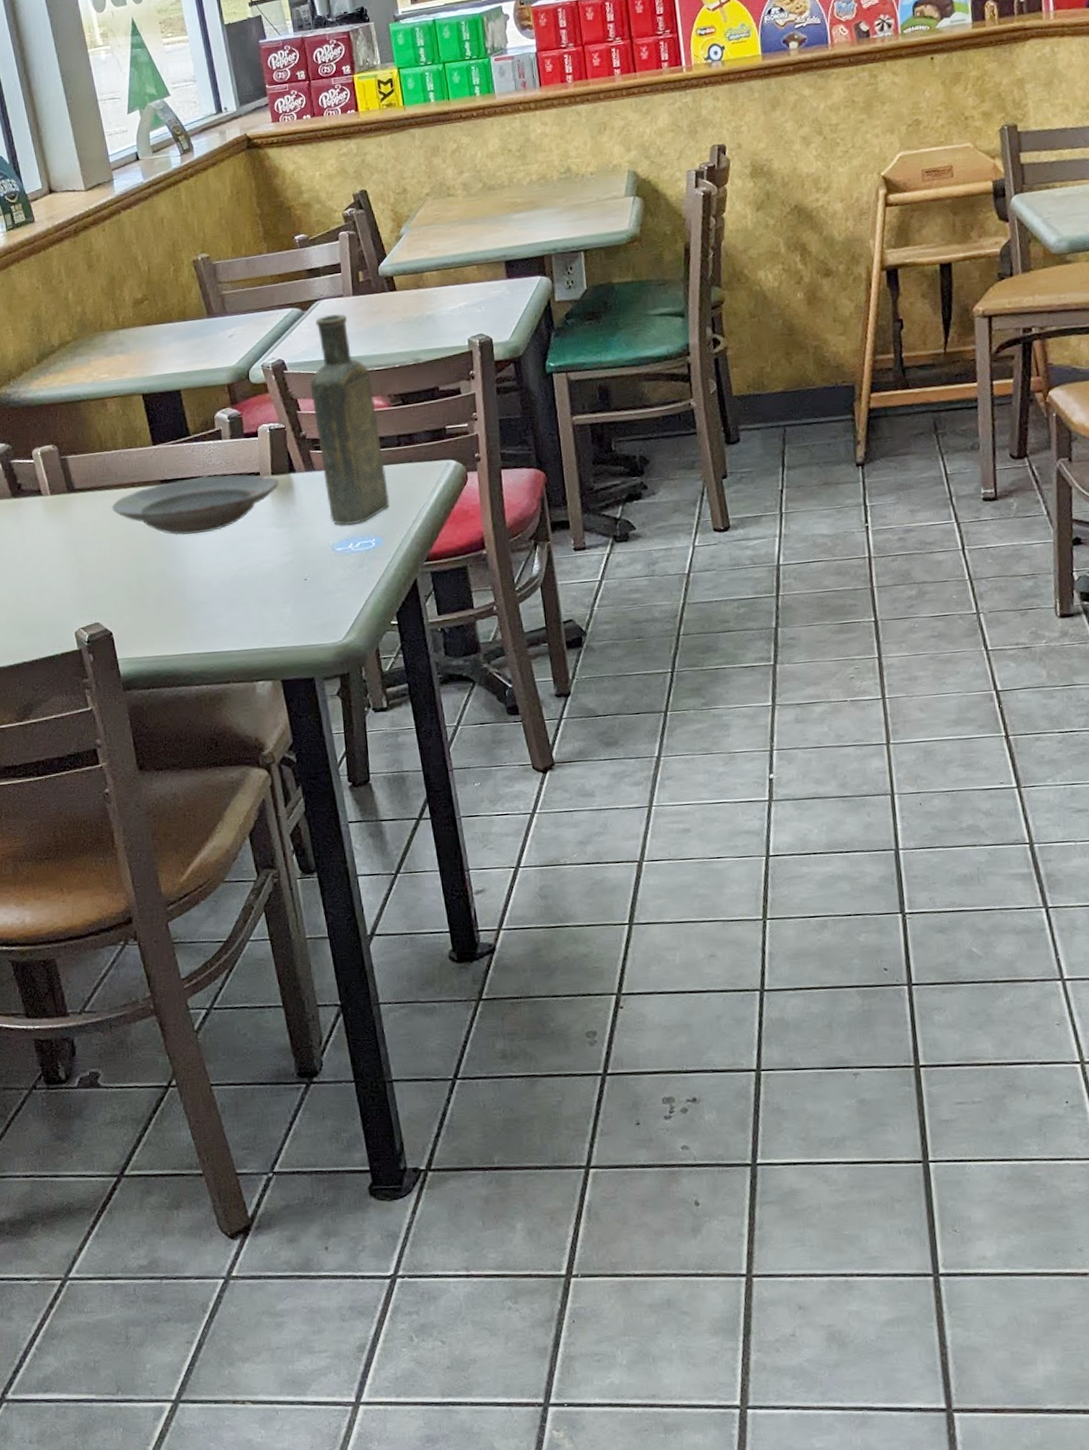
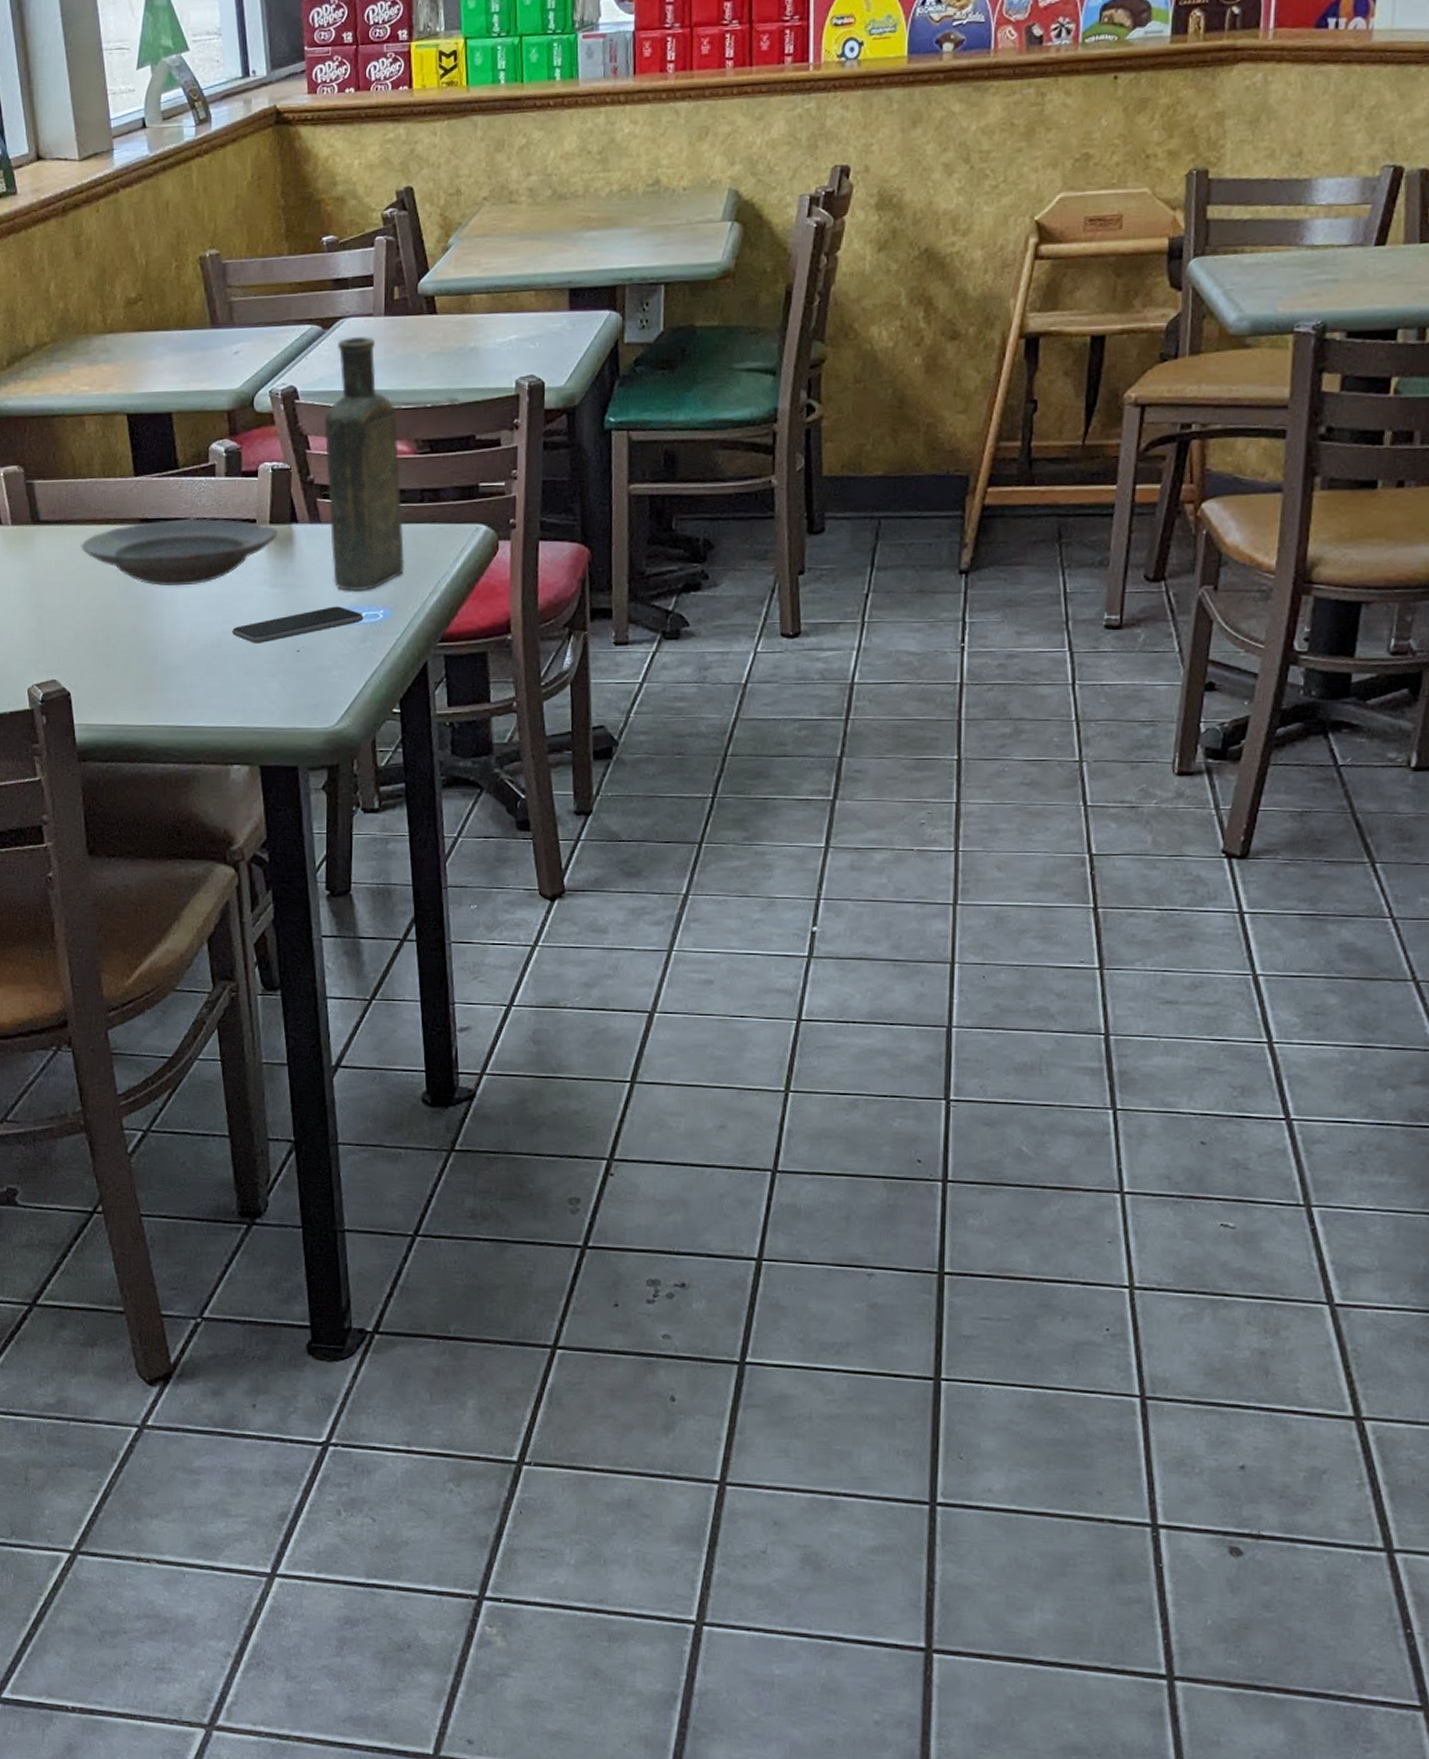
smartphone: none [247,539,359,577] -> present [232,606,364,643]

